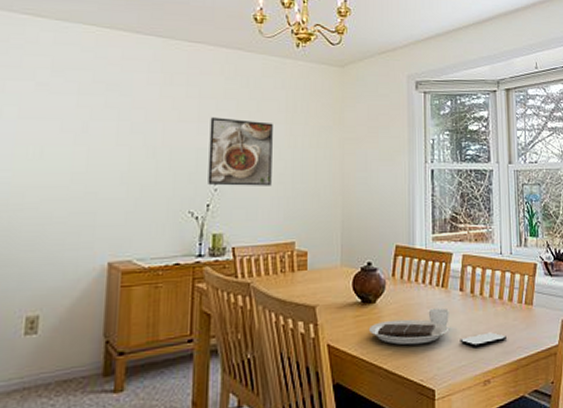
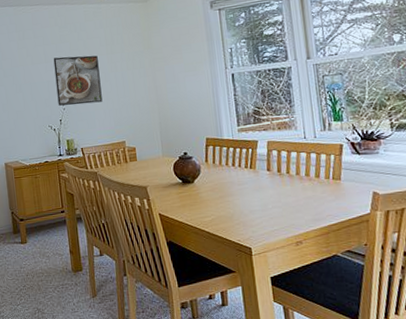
placemat: present [368,308,506,347] -> none [190,184,316,215]

